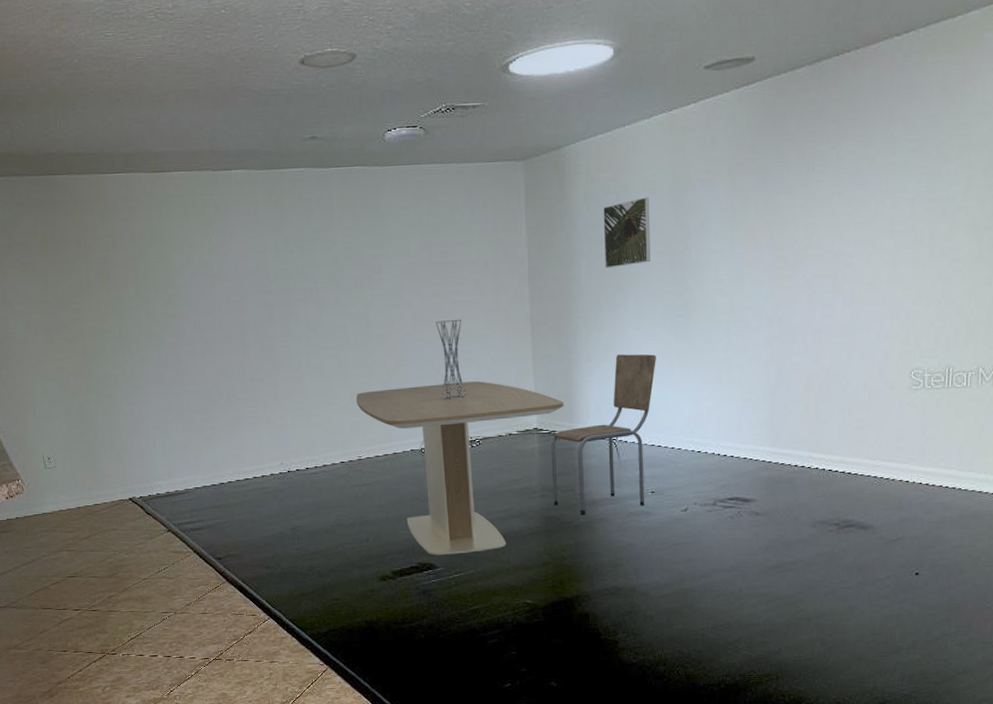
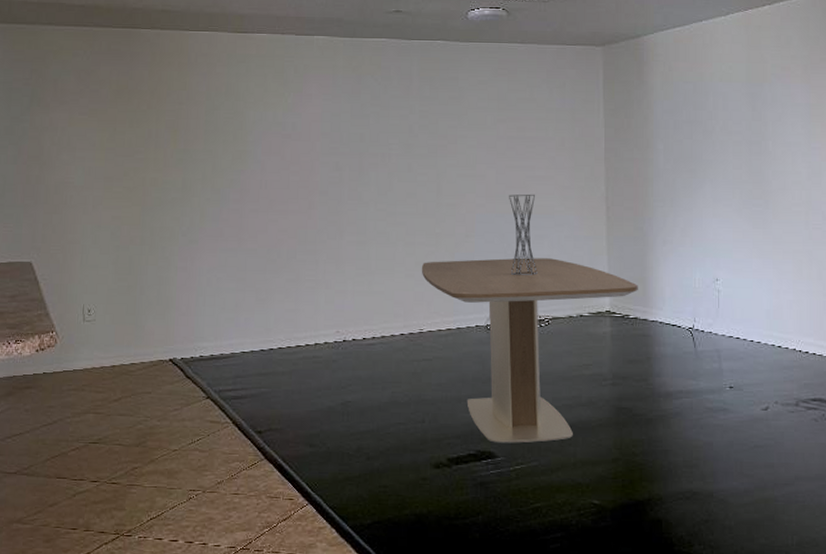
dining chair: present [551,354,656,515] -> none [624,240,734,408]
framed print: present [603,197,650,269] -> none [681,88,727,154]

